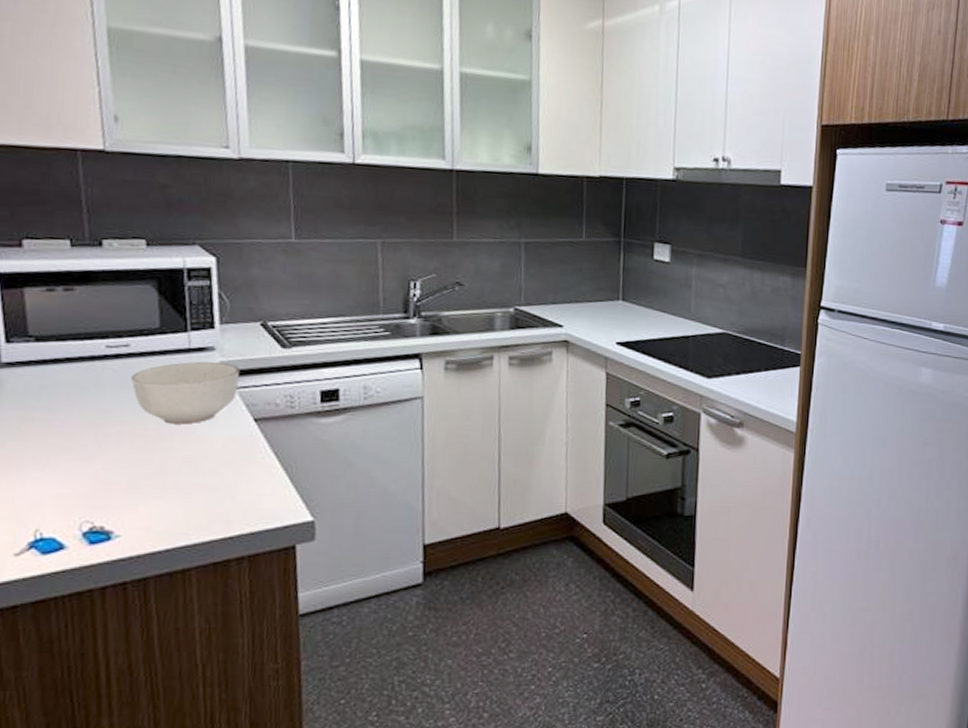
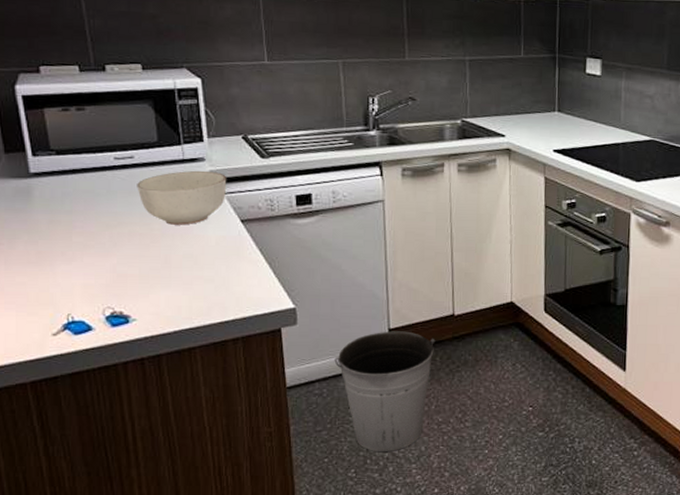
bucket: none [357,547,477,690] -> present [334,331,436,451]

